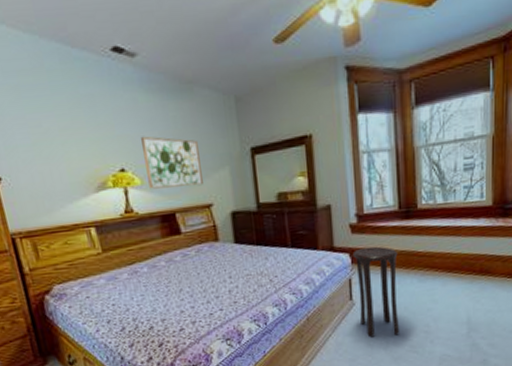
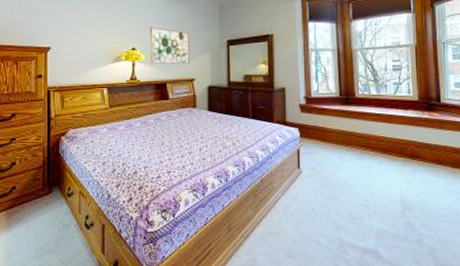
stool: present [352,246,399,337] -> none [301,124,340,205]

